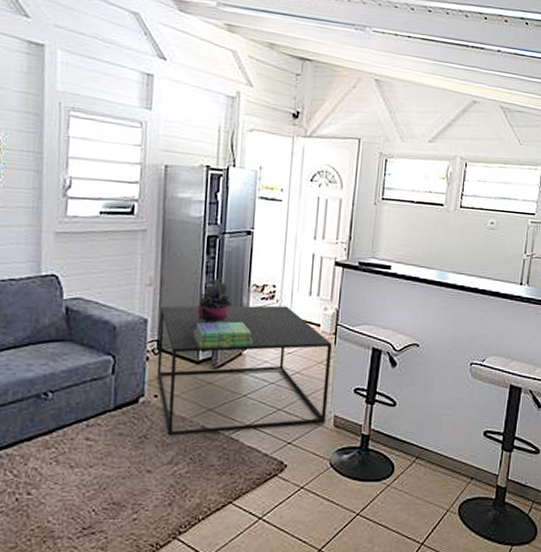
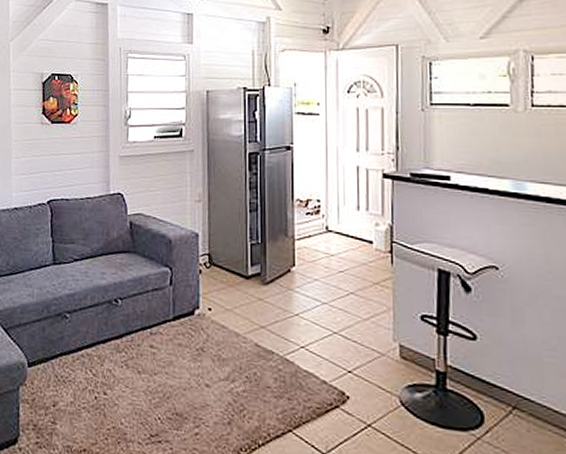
coffee table: present [156,305,332,436] -> none [209,220,390,353]
stack of books: present [193,321,253,349] -> none [241,236,301,265]
potted plant: present [197,277,232,324] -> none [243,193,277,239]

